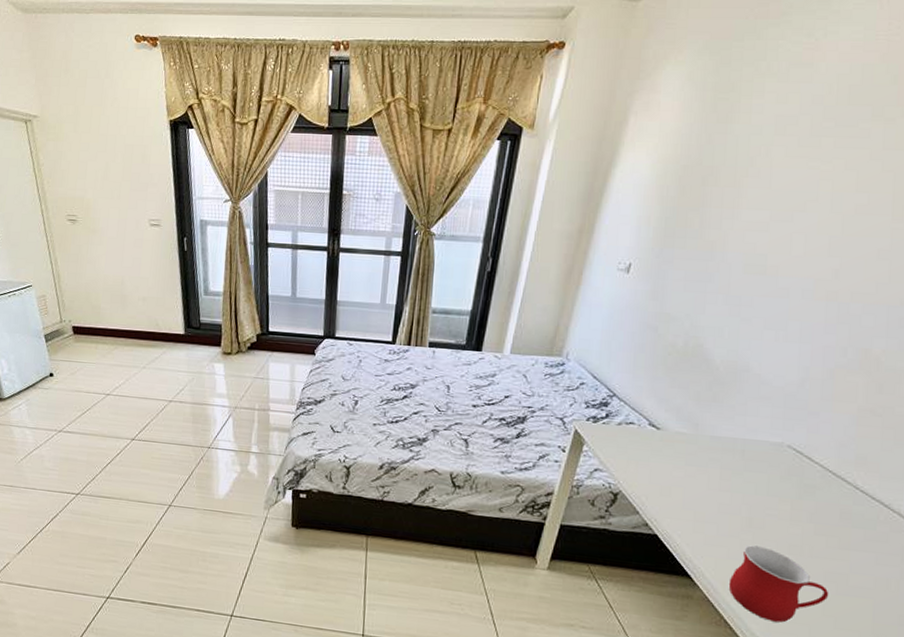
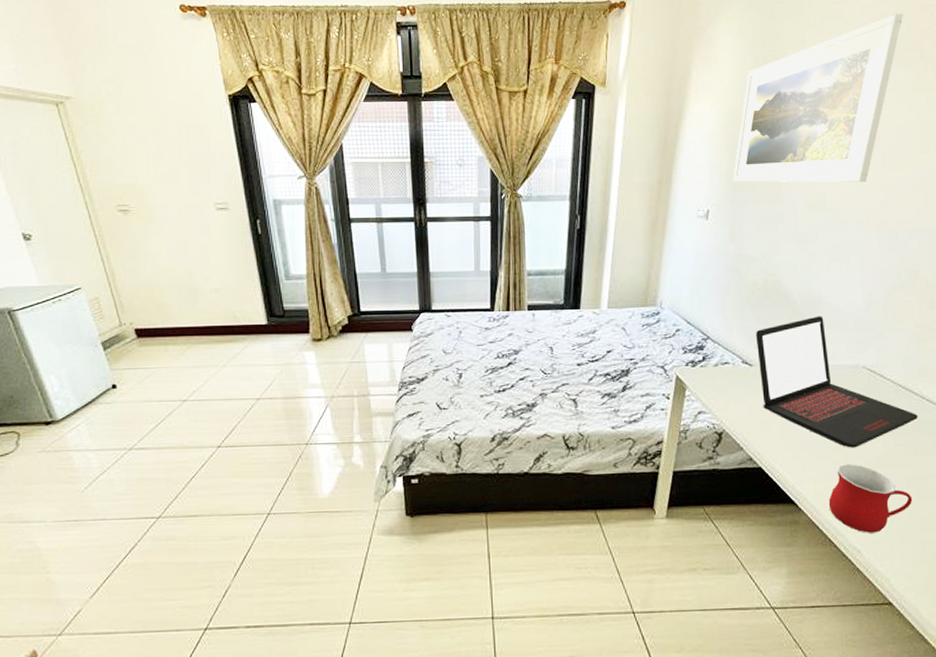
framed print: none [661,62,890,247] -> present [732,13,903,183]
laptop: none [667,386,848,530] -> present [755,316,918,448]

